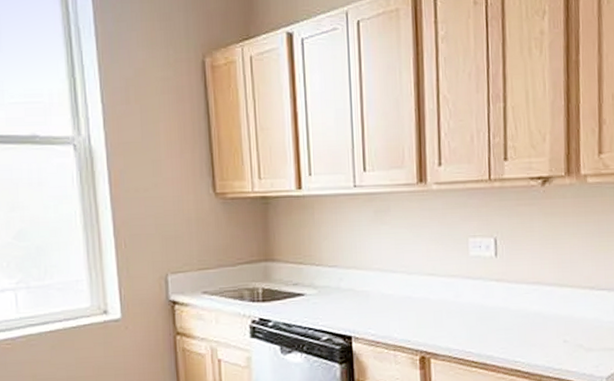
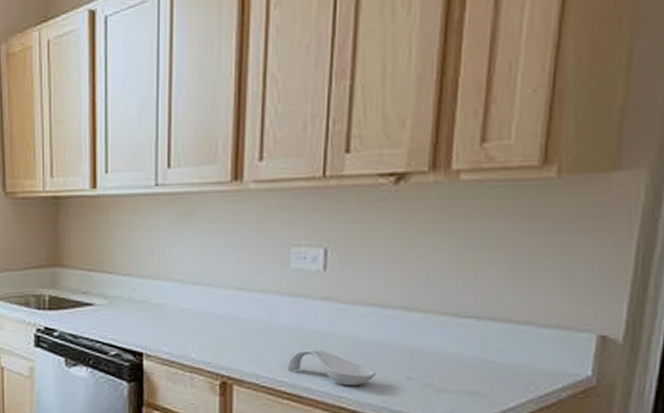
spoon rest: none [472,322,541,352] -> present [286,349,376,386]

